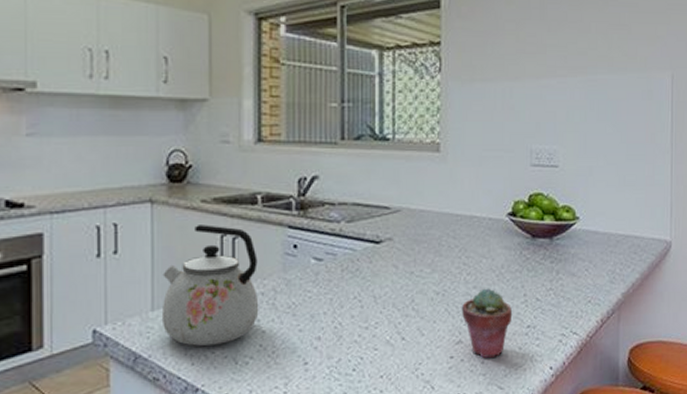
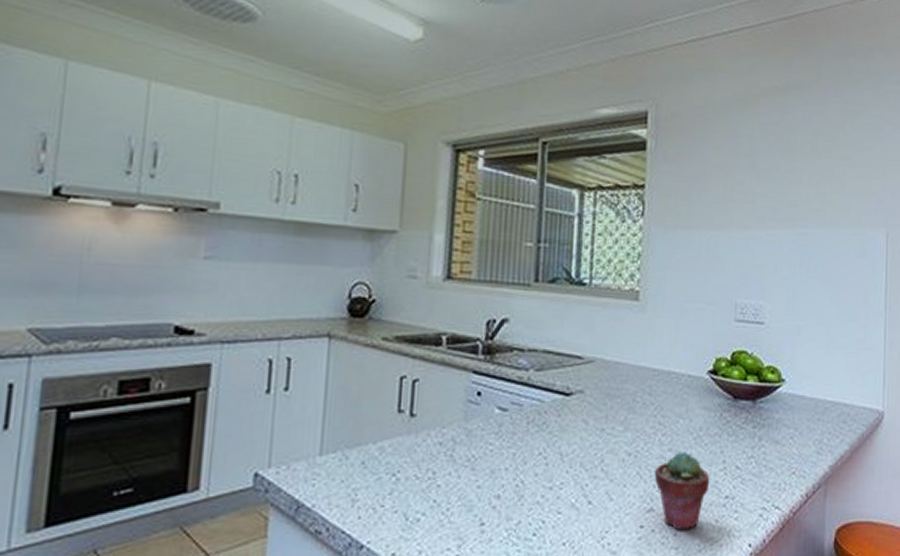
kettle: present [161,225,259,346] -> none [329,364,438,497]

